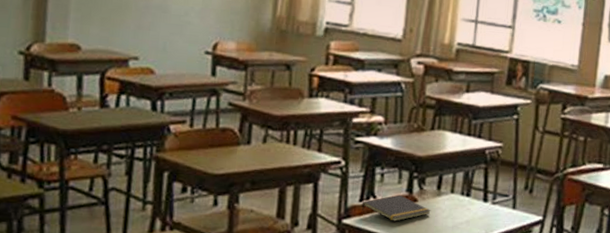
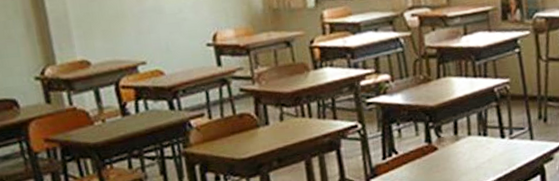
notepad: present [361,195,431,222] -> none [386,146,453,173]

